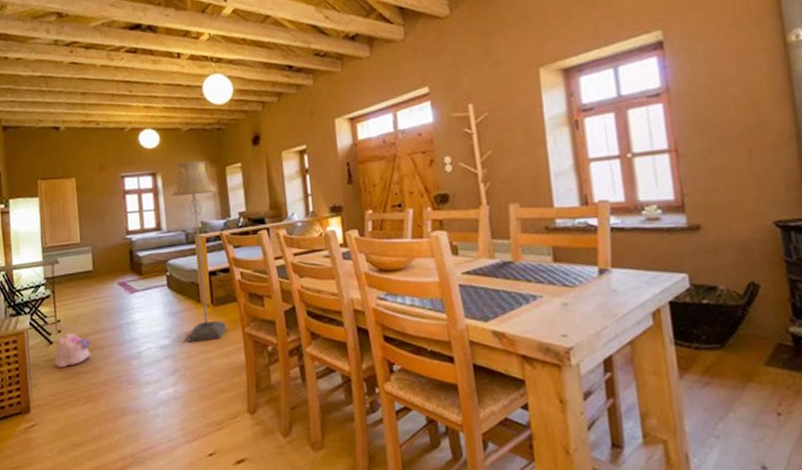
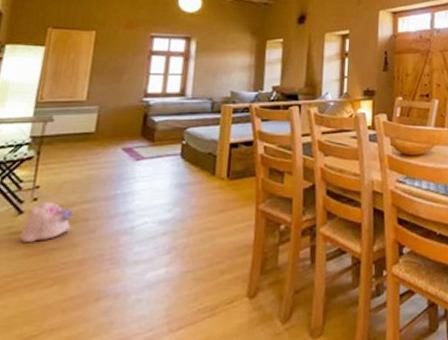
floor lamp: present [171,160,226,342] -> none [192,30,254,217]

